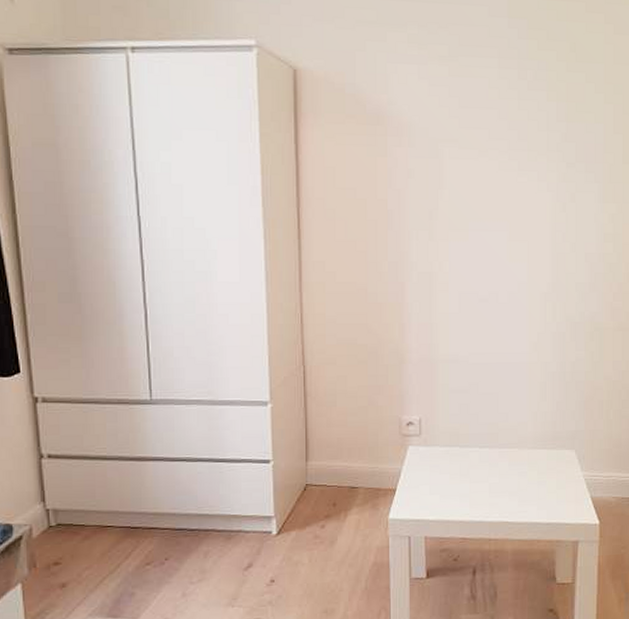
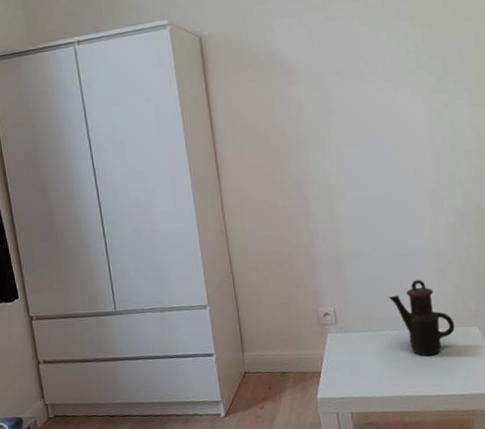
teapot: none [483,392,550,478] -> present [389,279,455,356]

